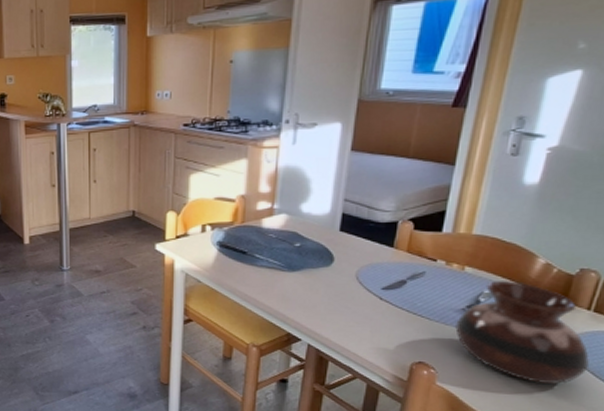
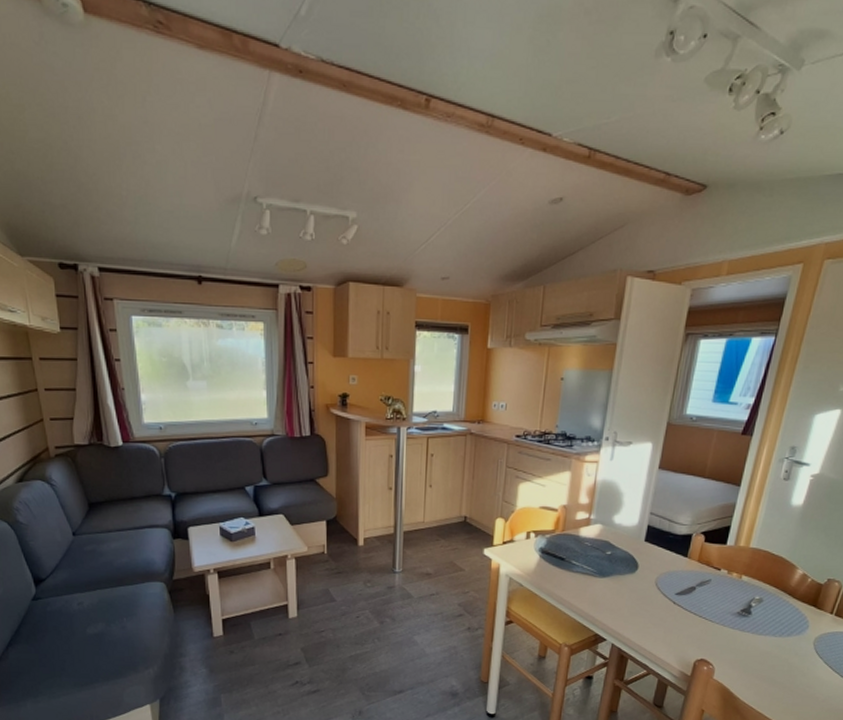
vase: present [454,280,590,385] -> none [730,587,830,677]

